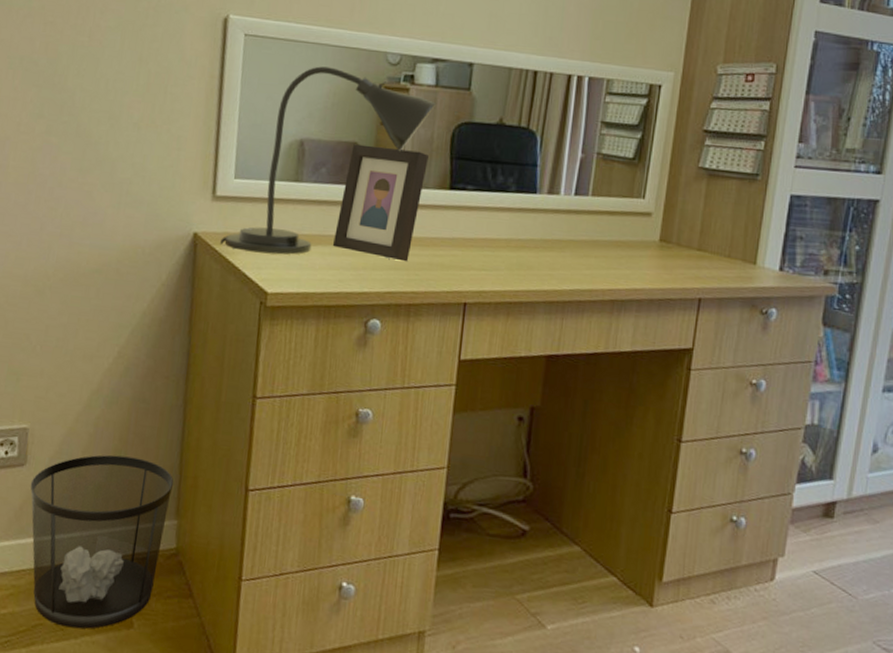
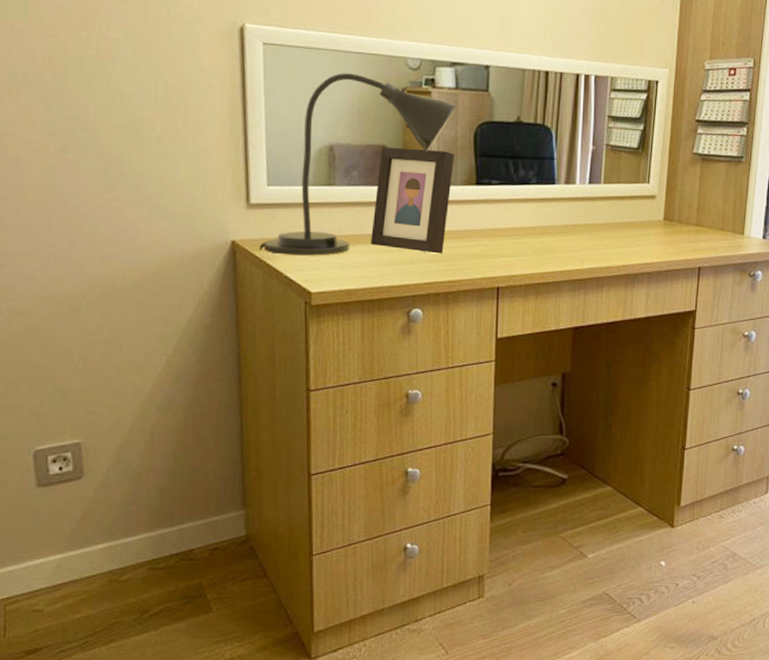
waste bin: present [30,454,174,629] -> none [90,458,238,621]

